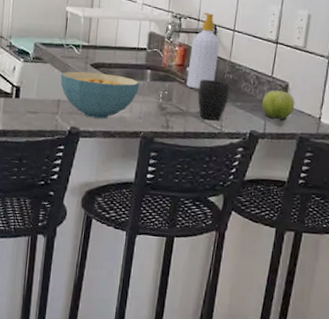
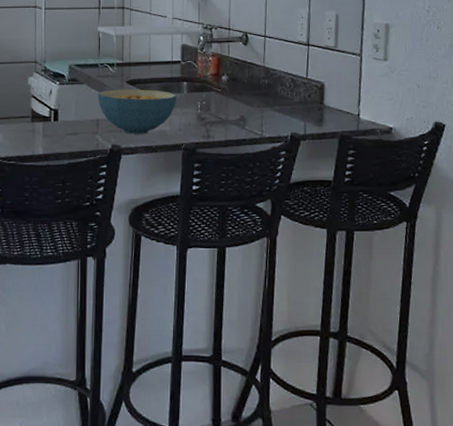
soap bottle: present [186,13,220,89] -> none [223,21,252,97]
mug: present [197,79,231,120] -> none [236,87,267,126]
fruit: present [261,89,295,121] -> none [299,89,333,121]

